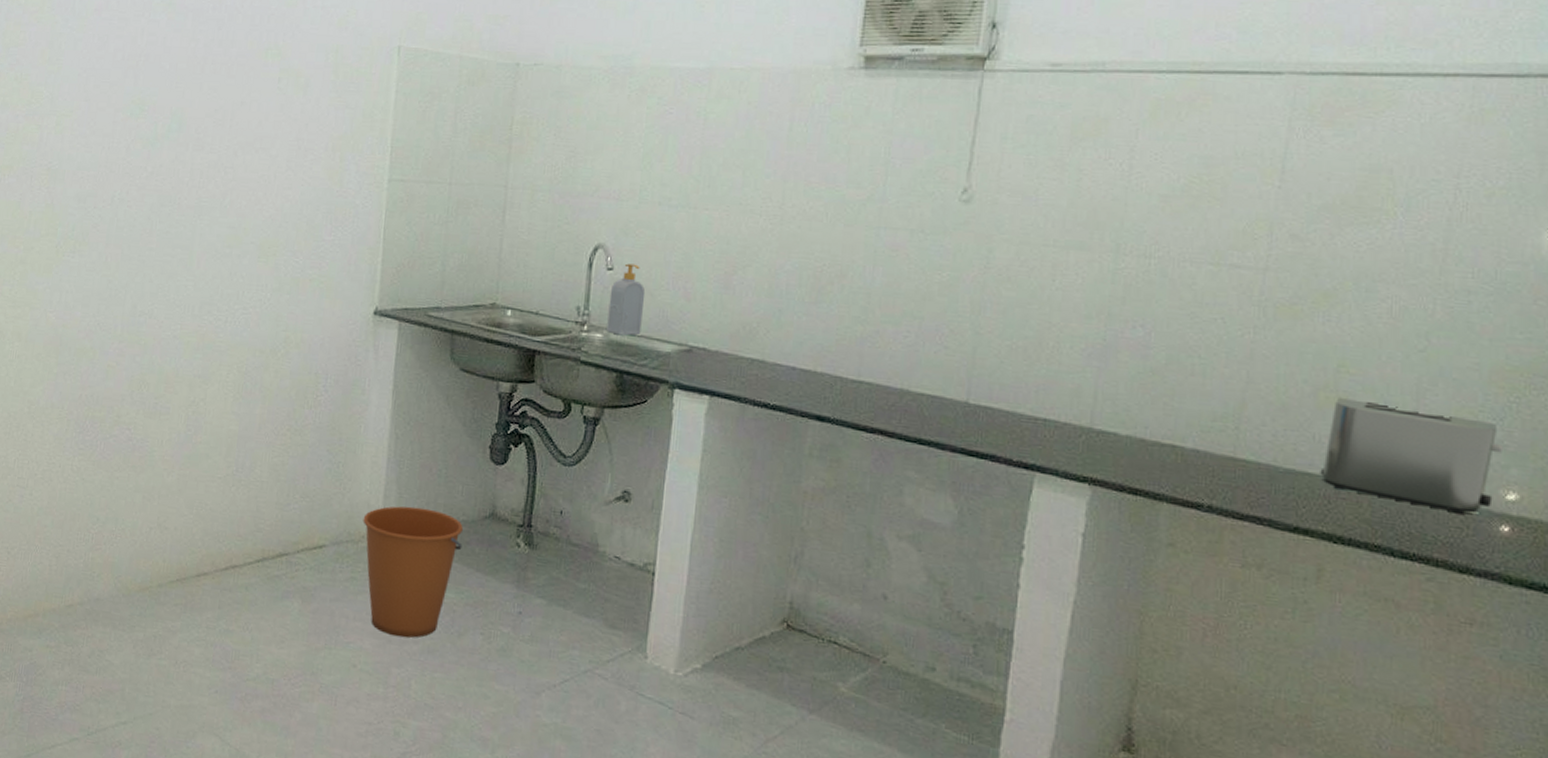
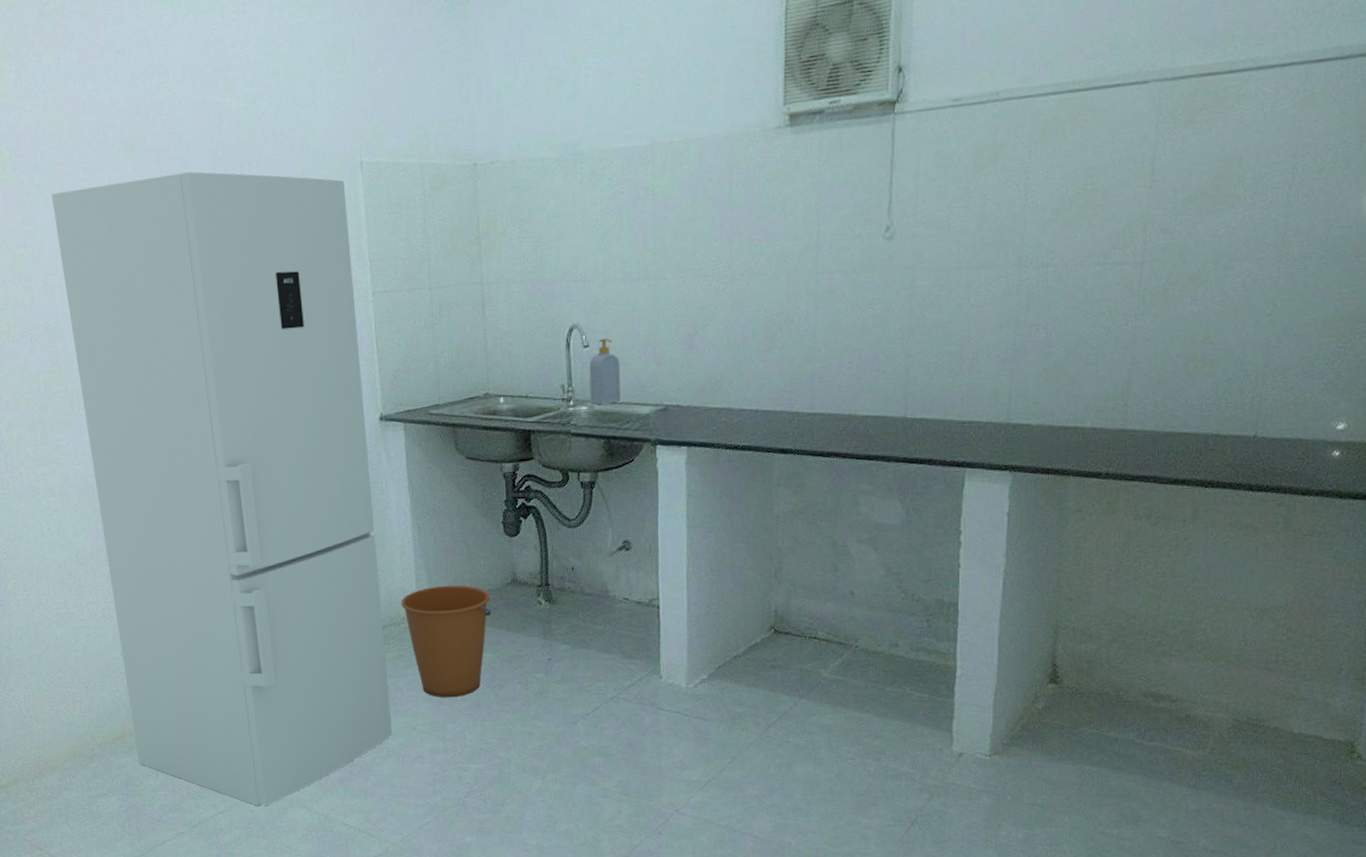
refrigerator: none [45,33,379,726] -> present [52,172,393,807]
toaster: present [1320,396,1504,514] -> none [1192,362,1335,447]

